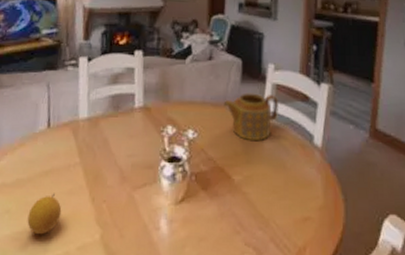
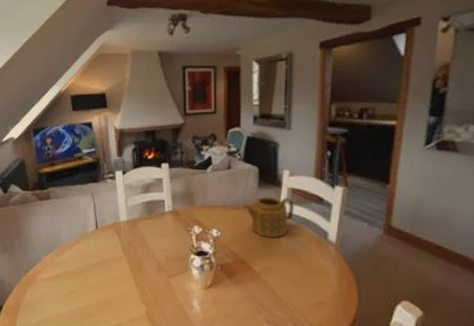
fruit: present [27,193,62,235] -> none [88,279,114,310]

